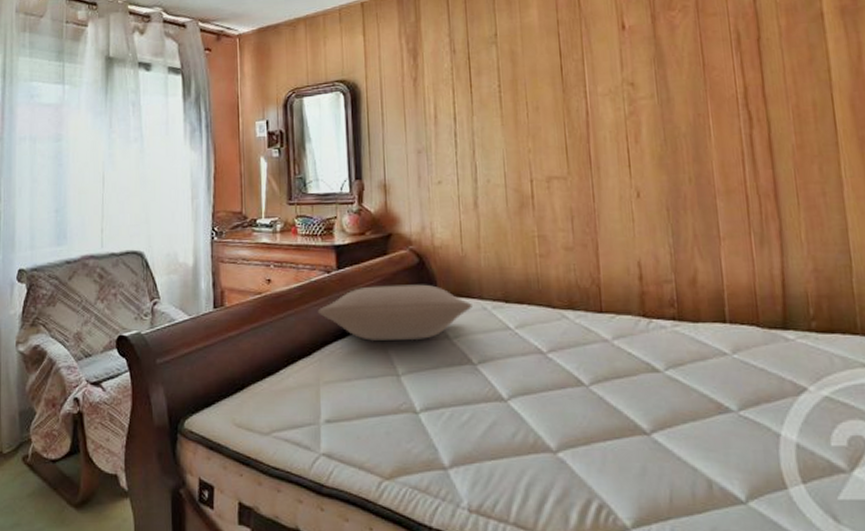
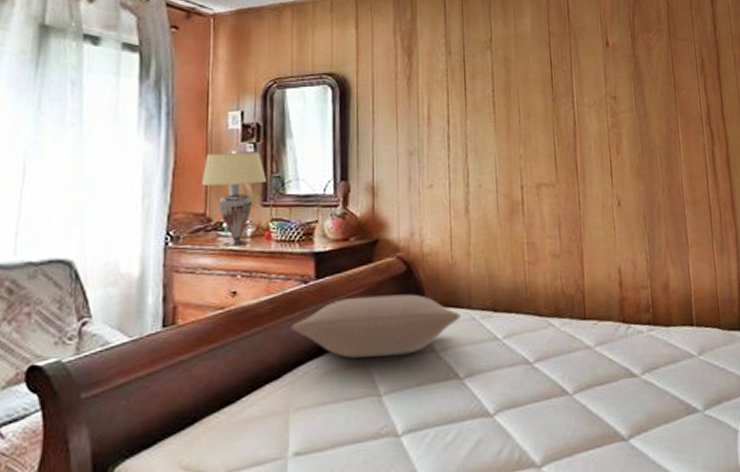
lampshade: none [237,156,290,241] -> present [201,151,266,247]

